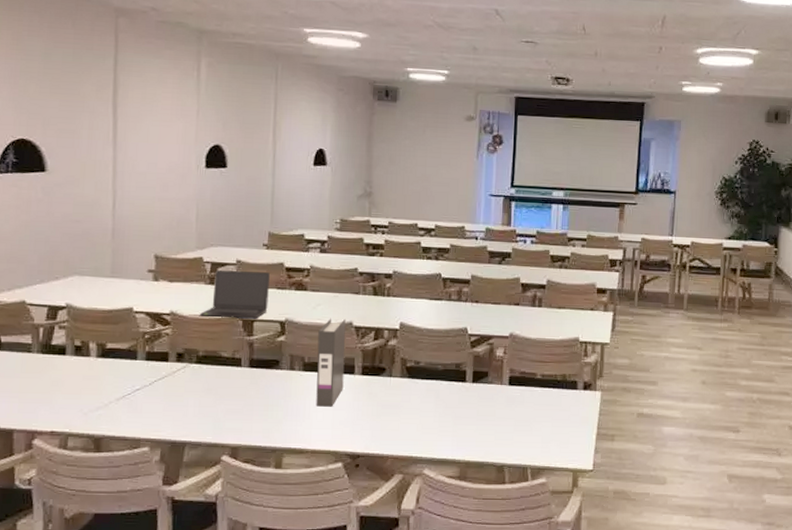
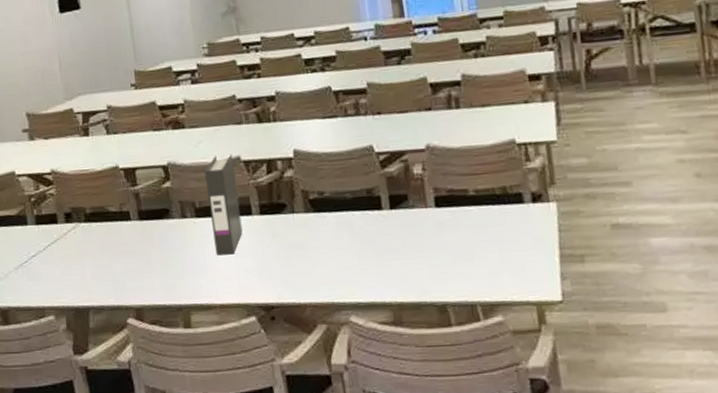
laptop: present [200,270,270,319] -> none [80,114,147,172]

